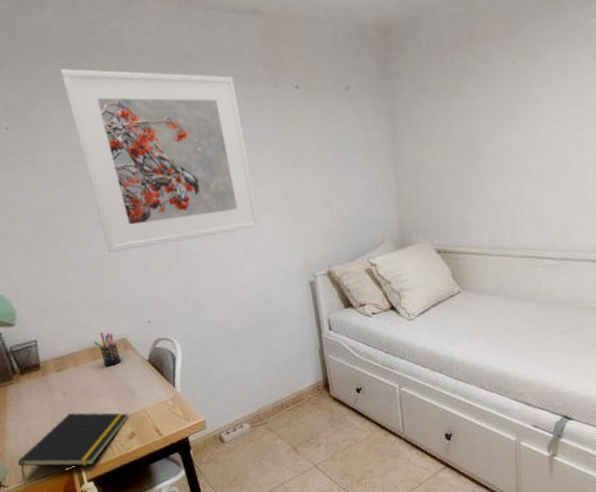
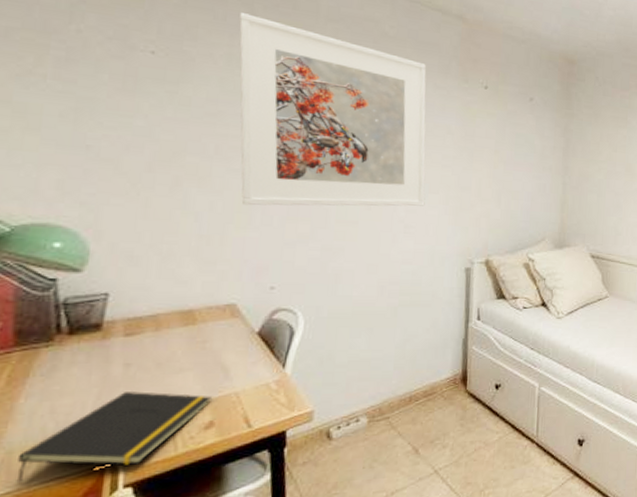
pen holder: present [93,333,122,366] -> none [189,294,223,334]

